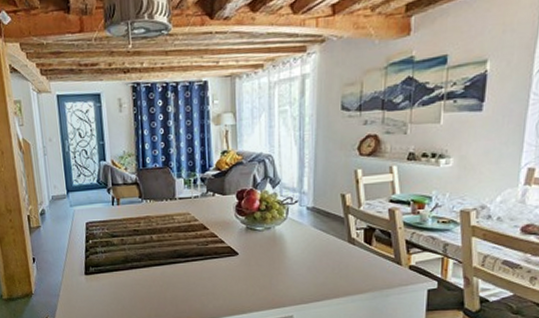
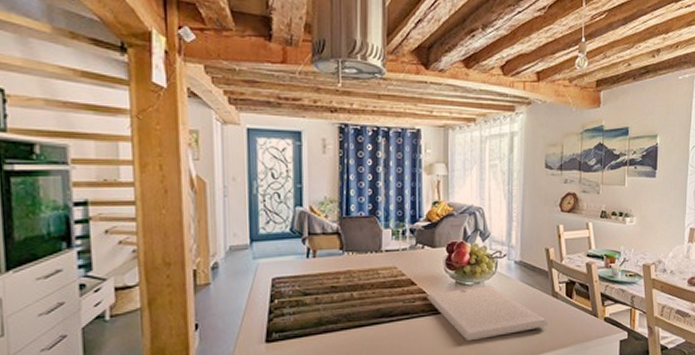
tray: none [219,231,344,283] -> present [427,285,549,342]

